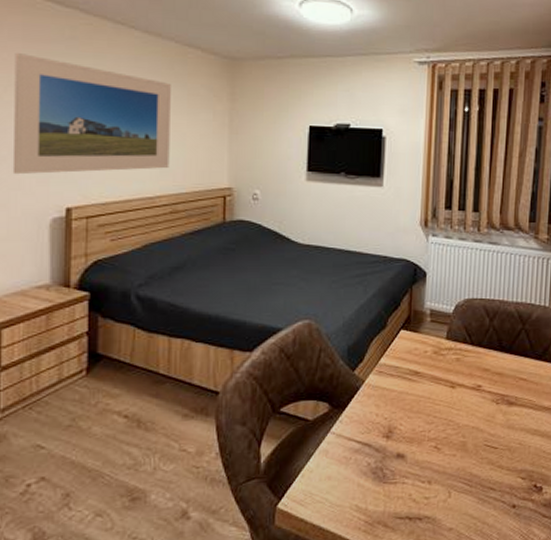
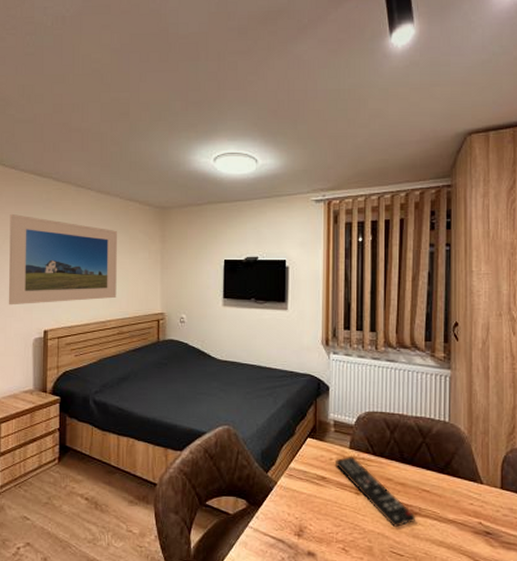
remote control: none [429,347,511,420] -> present [334,456,415,528]

